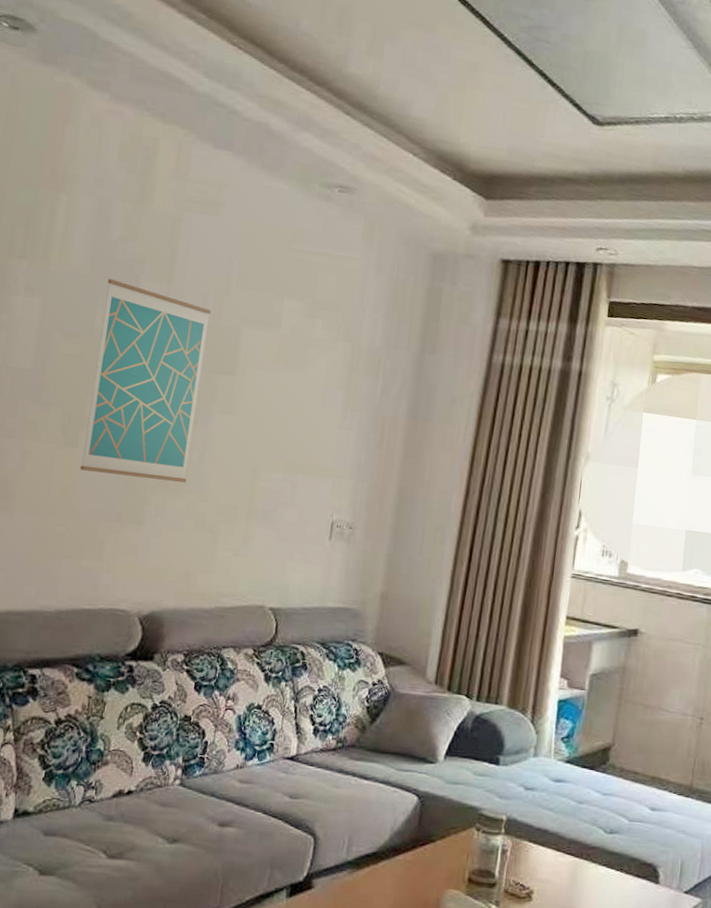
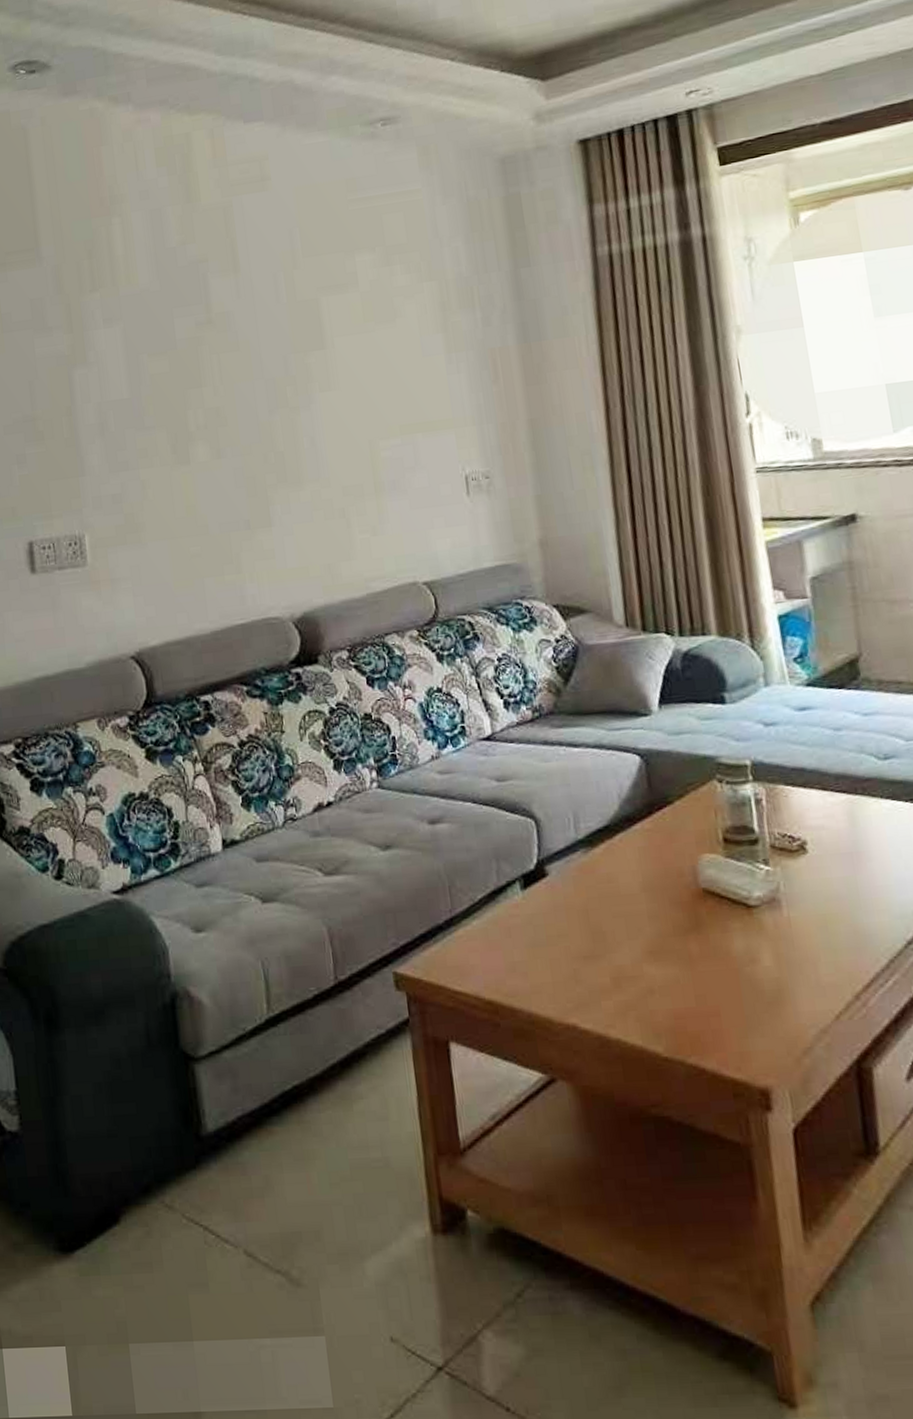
wall art: present [80,279,212,483] -> none [177,286,305,486]

